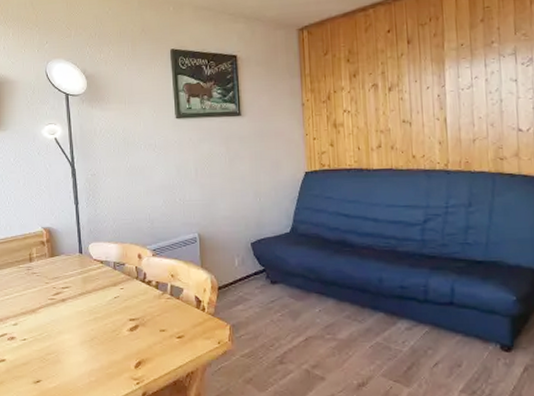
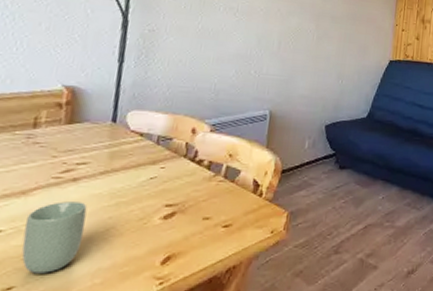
cup: none [38,317,77,371] -> present [21,201,87,274]

